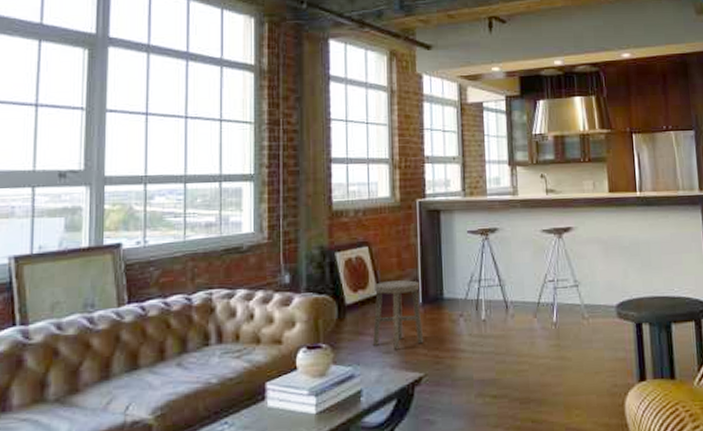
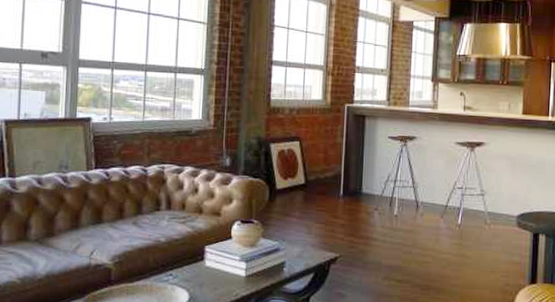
stool: present [372,280,424,350] -> none [297,173,342,232]

